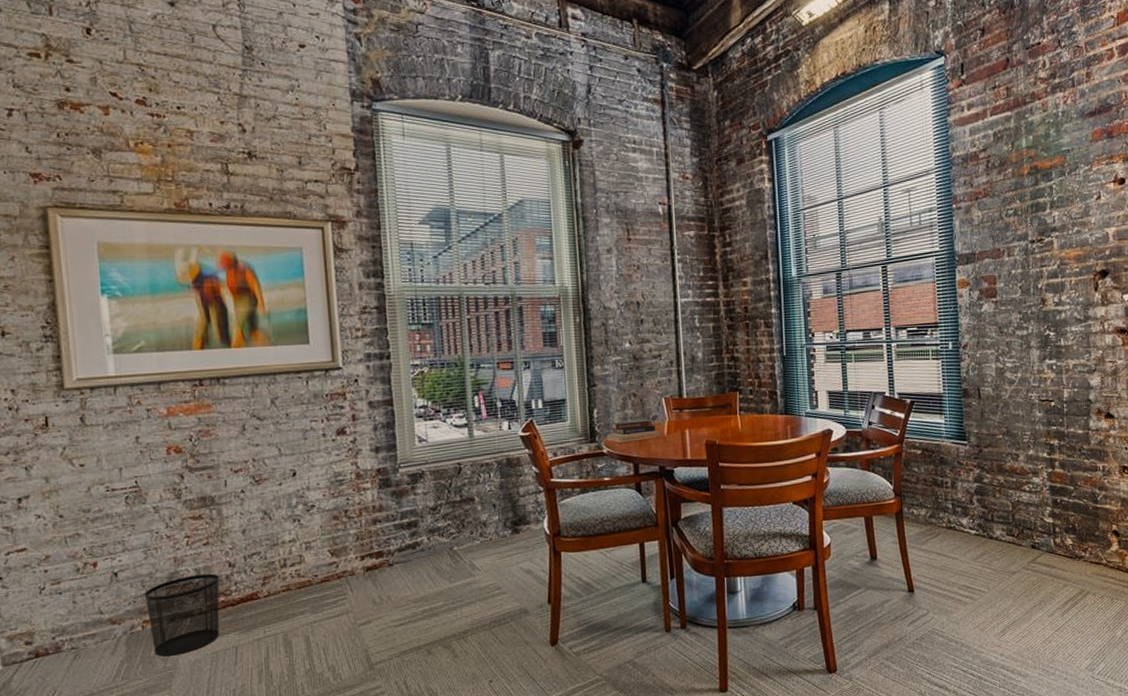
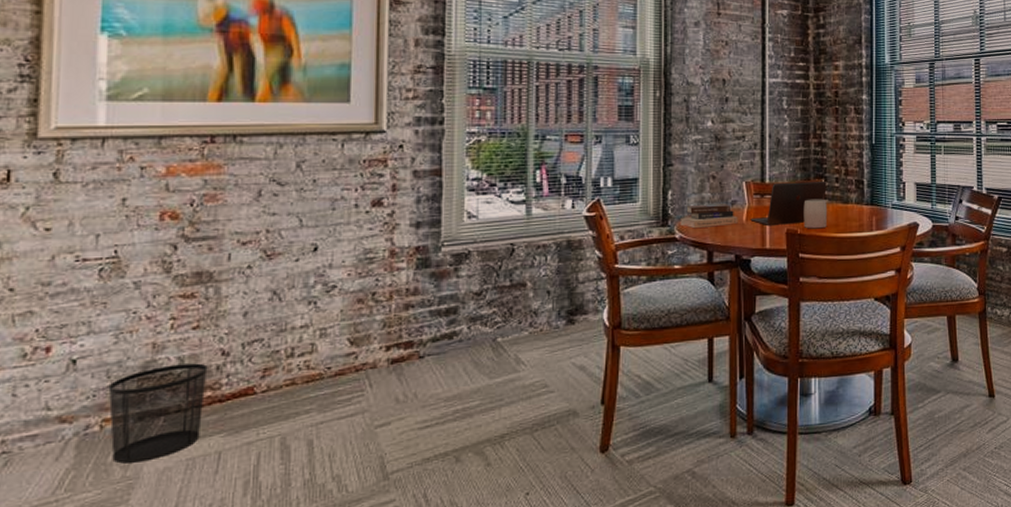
laptop: none [671,394,742,439] -> present [750,181,827,227]
mug: none [720,410,744,440] -> present [803,199,828,229]

